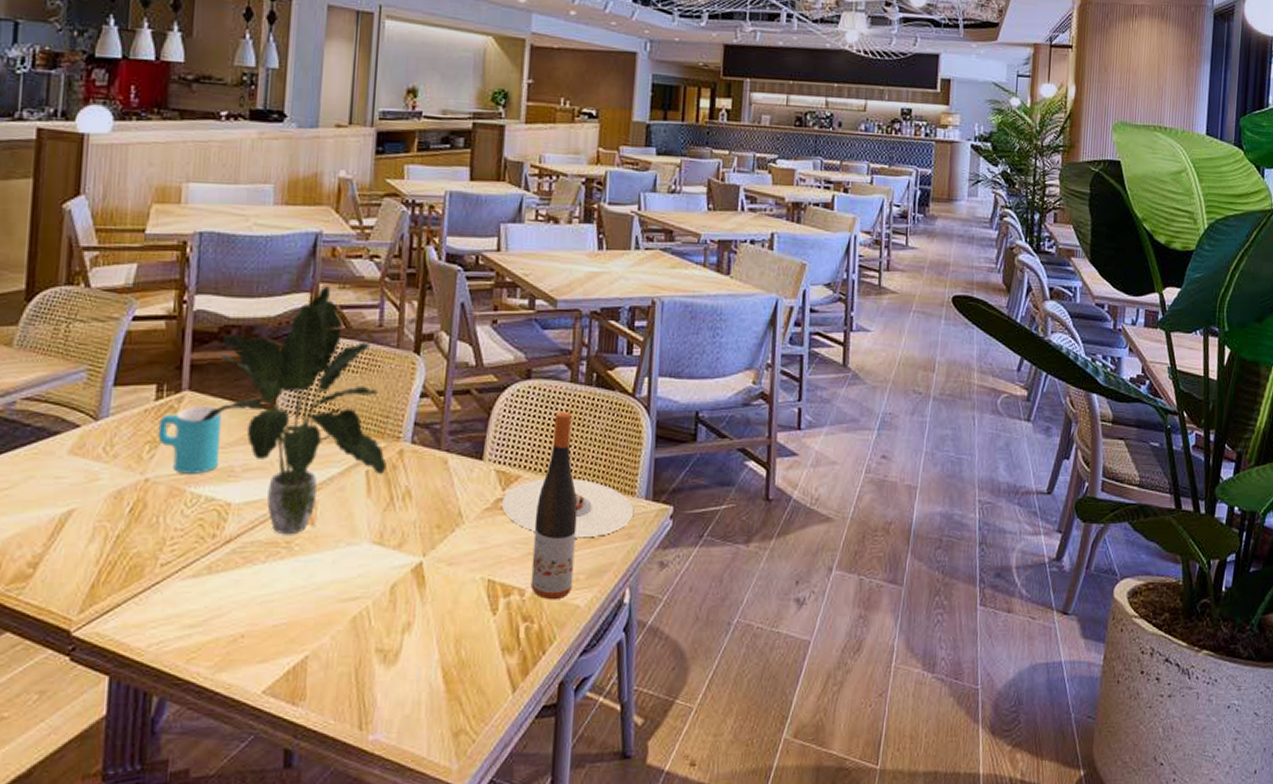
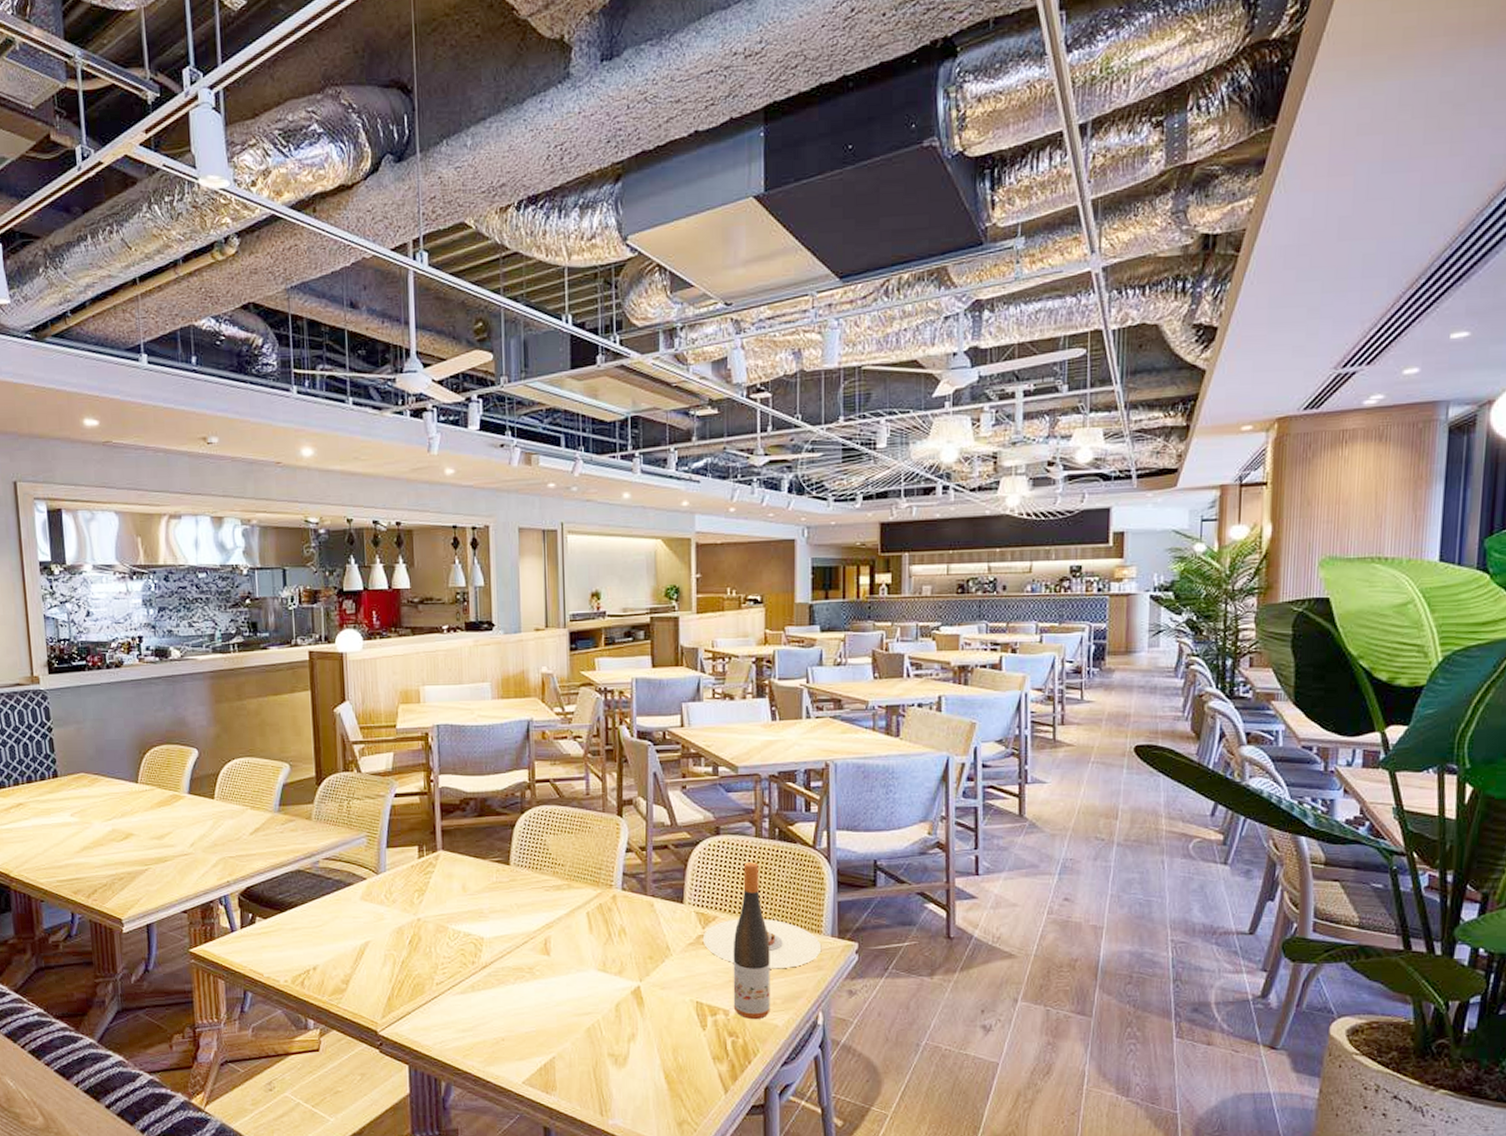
cup: present [157,405,221,474] -> none [423,861,470,915]
potted plant: present [192,285,387,535] -> none [448,762,603,963]

